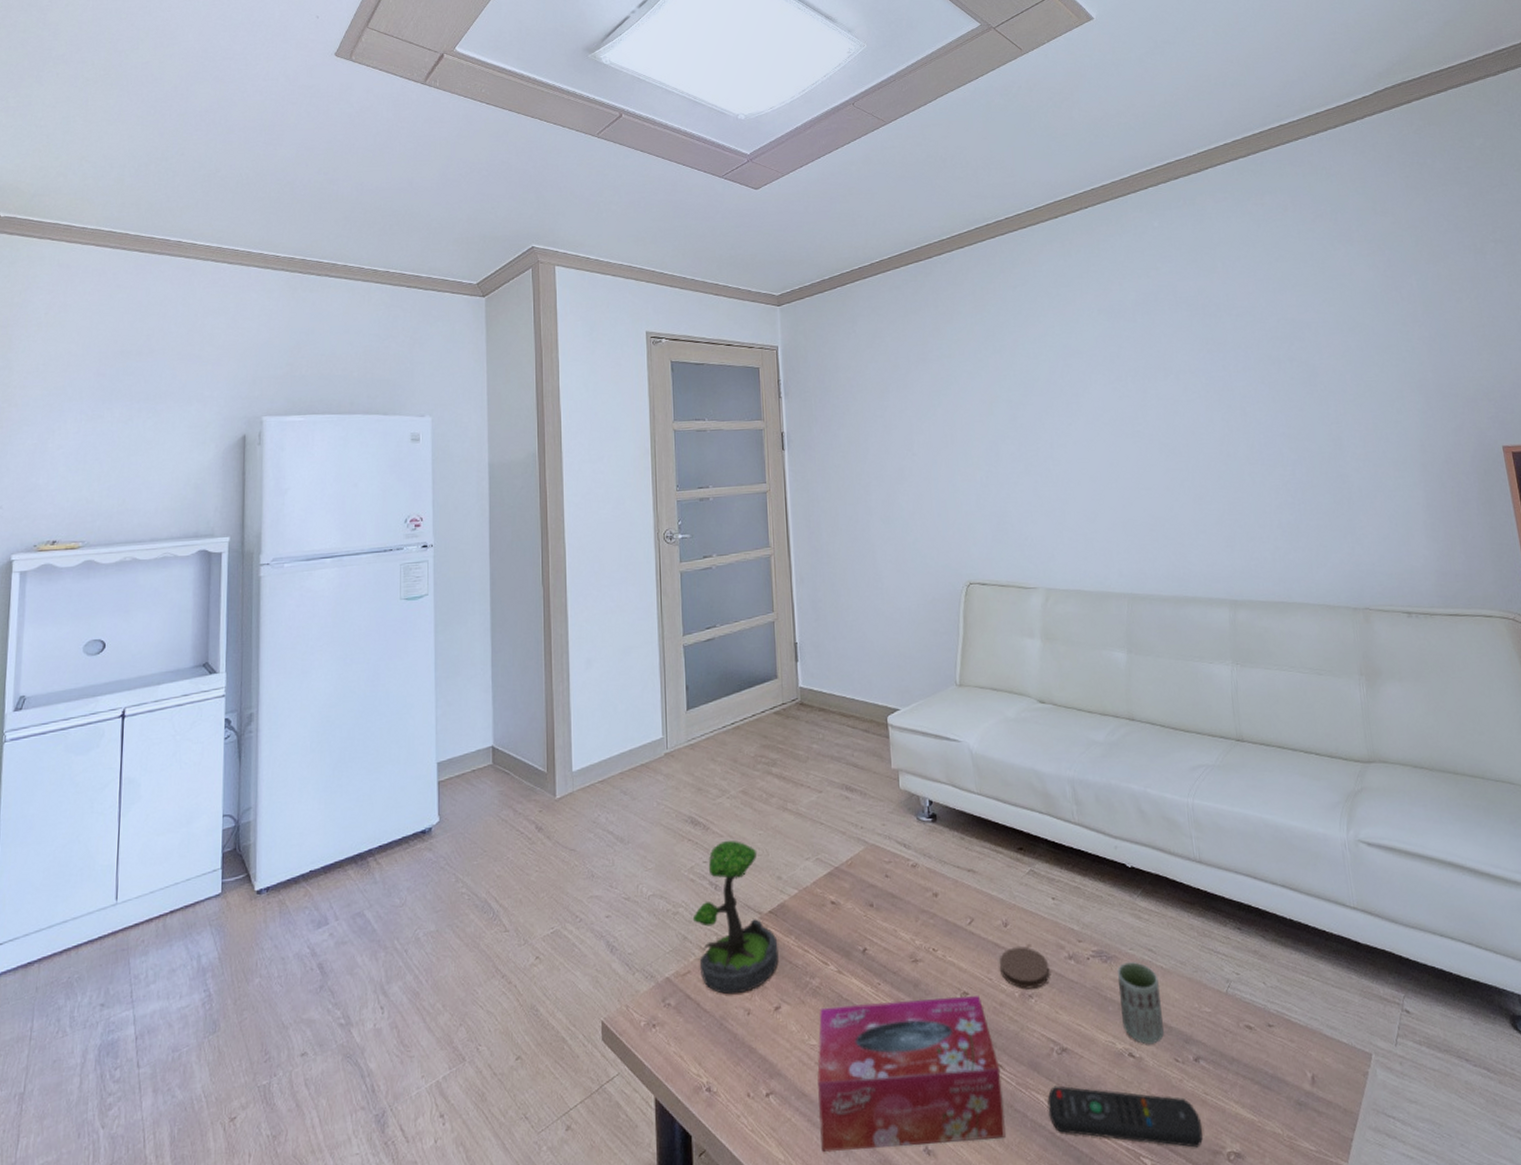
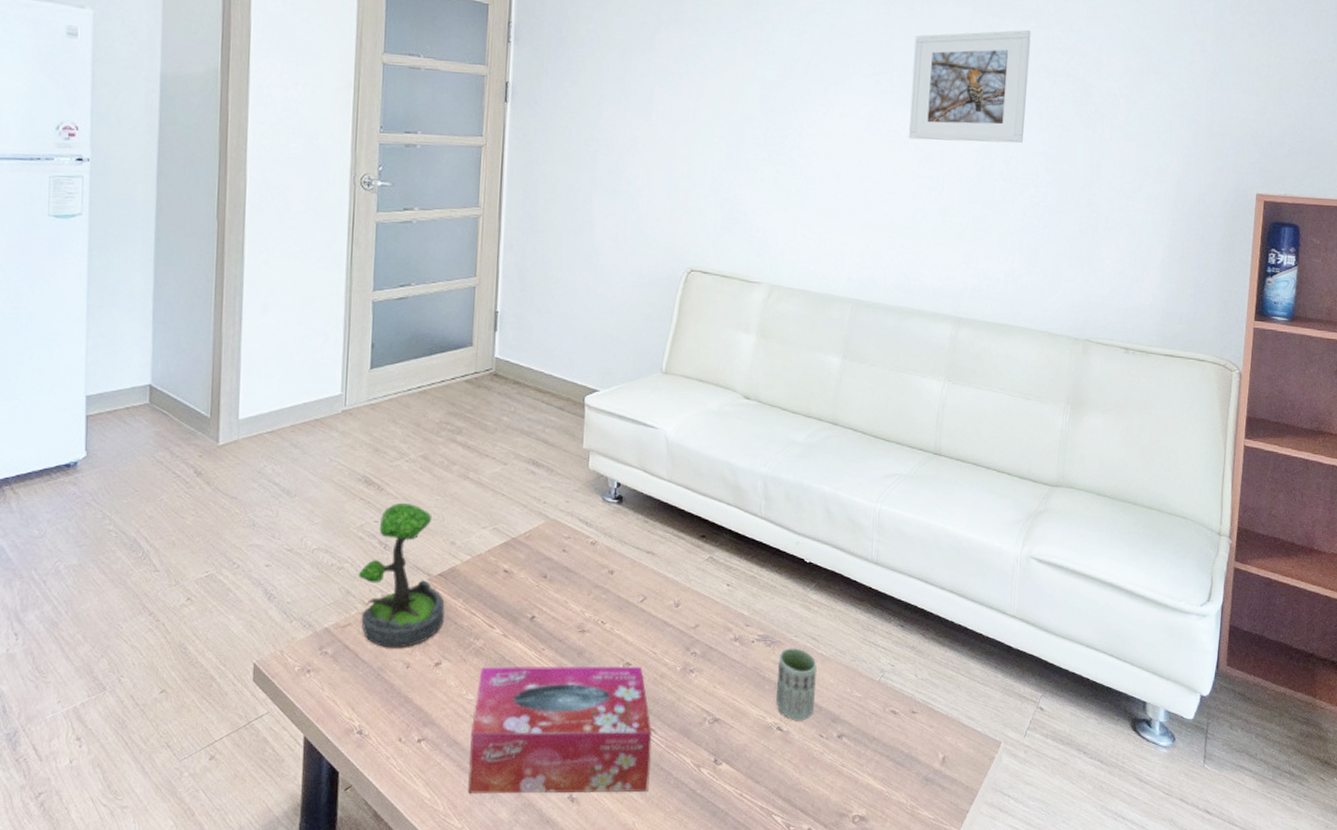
coaster: present [999,946,1050,989] -> none [665,626,714,665]
remote control: present [1047,1085,1203,1148] -> none [692,750,834,810]
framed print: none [1141,324,1261,437] -> present [909,29,1031,144]

